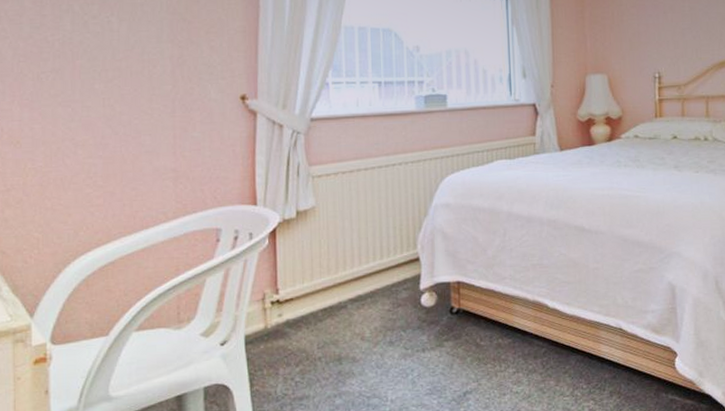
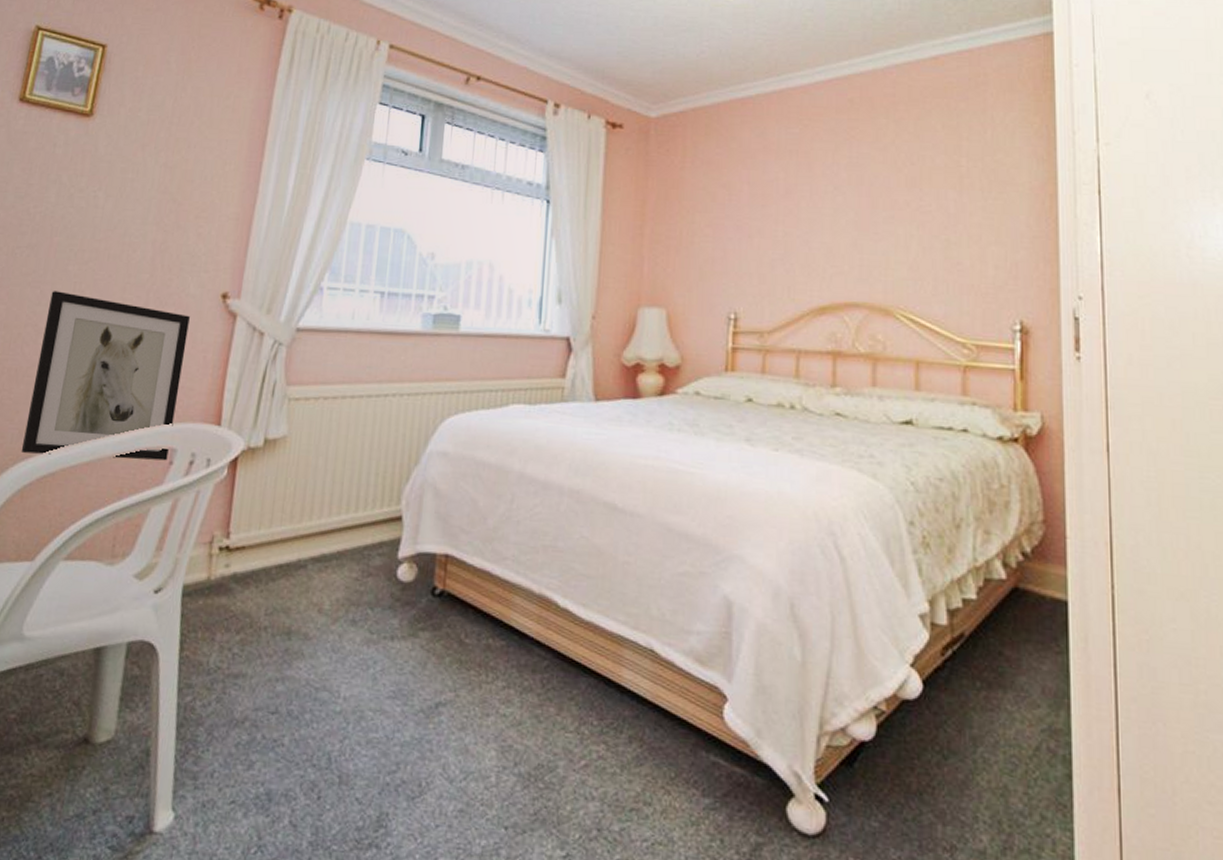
wall art: none [79,107,216,248] -> present [20,291,190,461]

